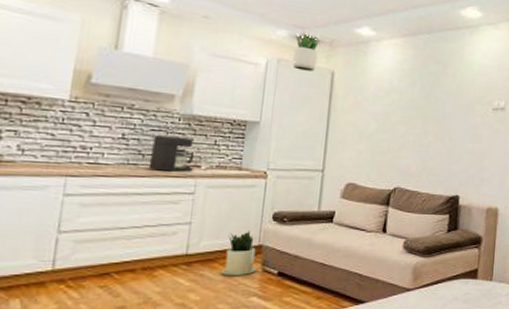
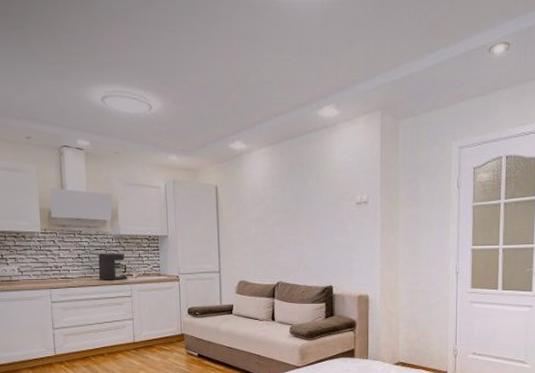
planter: present [220,231,256,277] -> none [158,323,182,358]
planter: present [292,33,319,72] -> none [184,155,203,188]

